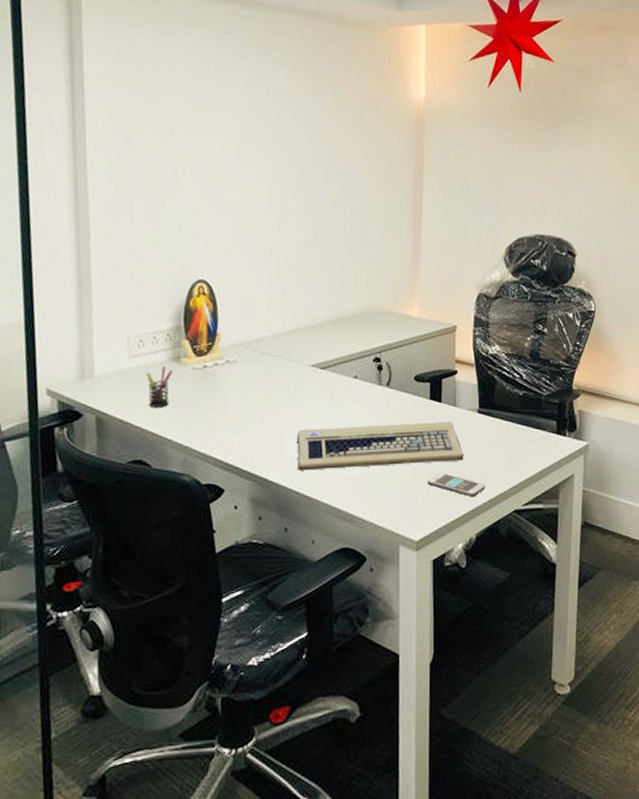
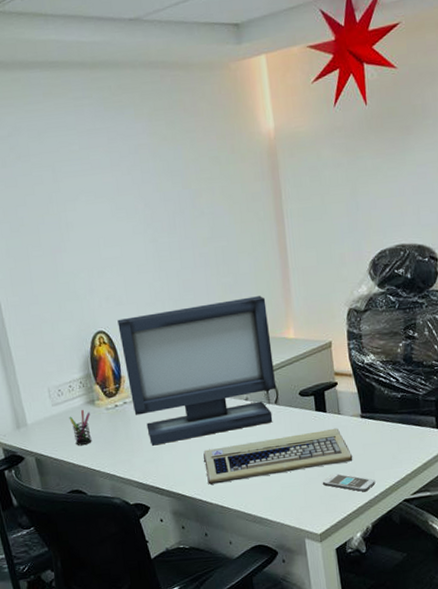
monitor: none [223,266,392,418] -> present [117,296,277,446]

